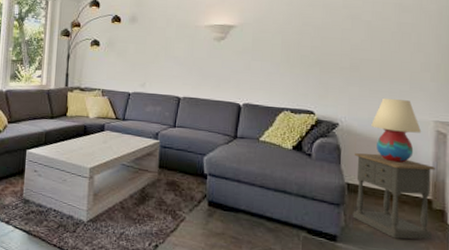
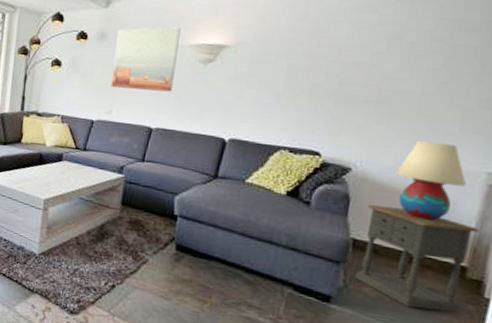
wall art: none [143,11,197,66] -> present [110,27,181,92]

